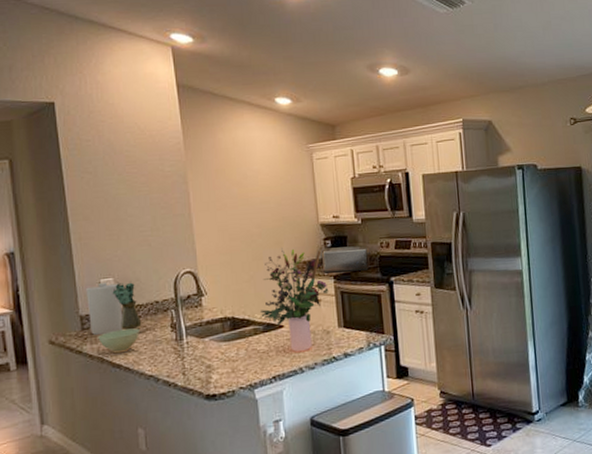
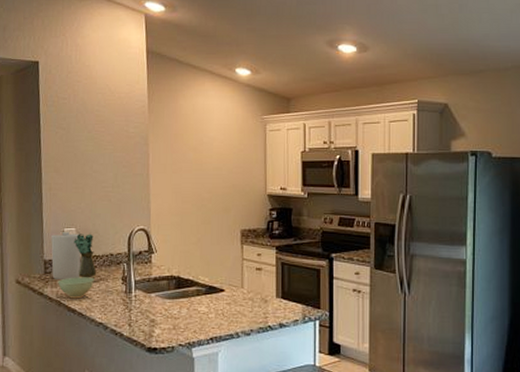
bouquet: present [260,248,329,353] -> none [203,215,270,317]
toaster: present [322,245,370,274] -> none [267,218,313,245]

